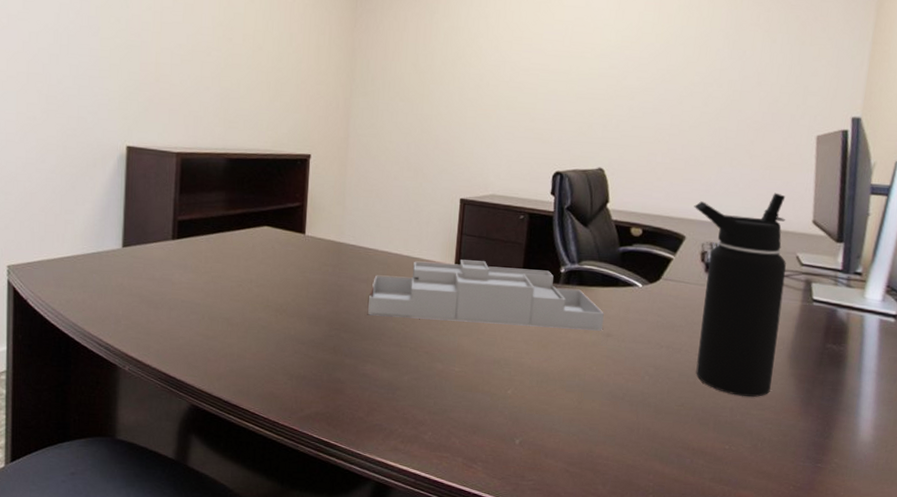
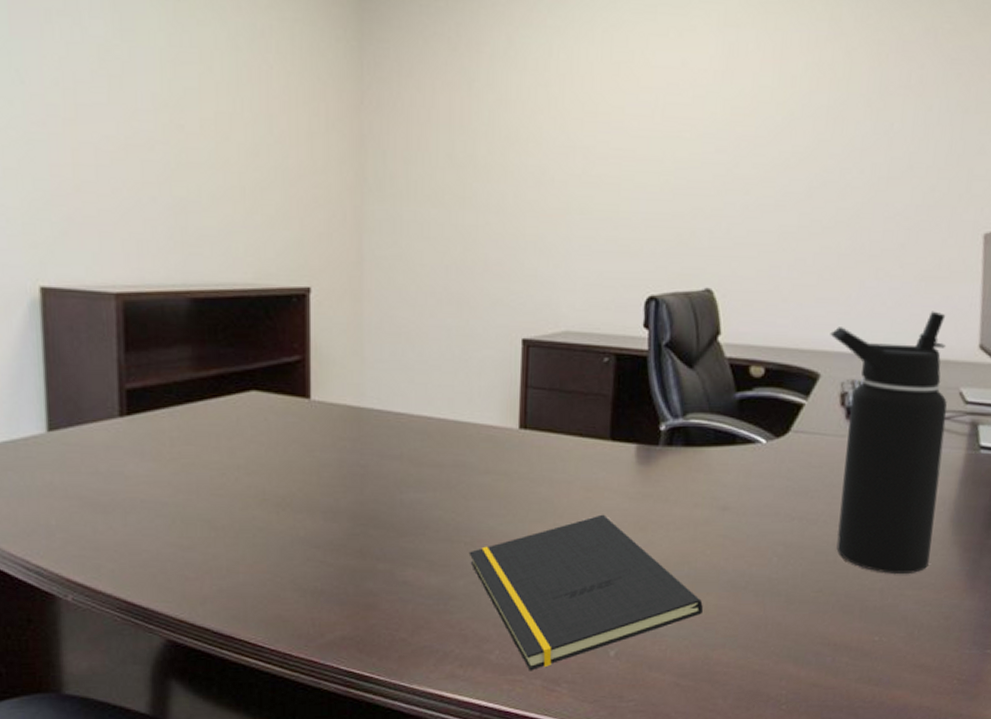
desk organizer: present [368,259,604,331] -> none [405,421,718,504]
notepad: none [412,333,589,451] -> present [468,514,703,671]

